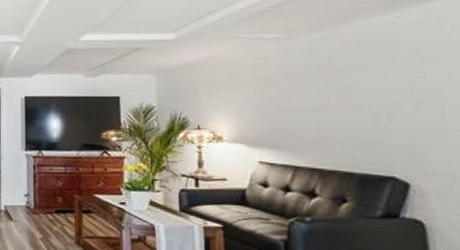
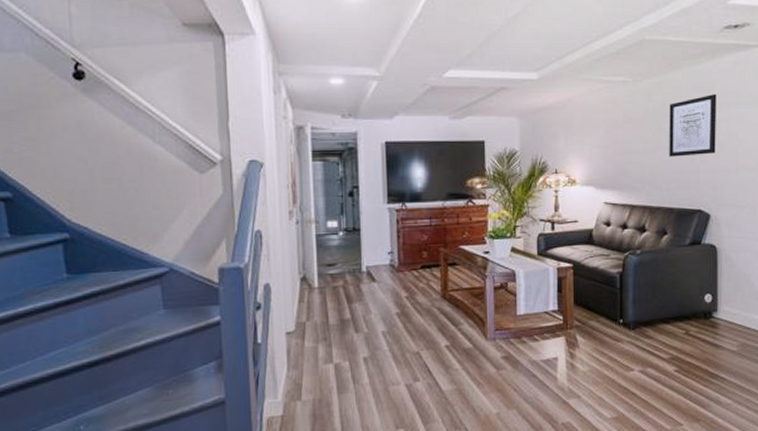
wall art: none [338,48,410,116] -> present [669,94,716,157]

